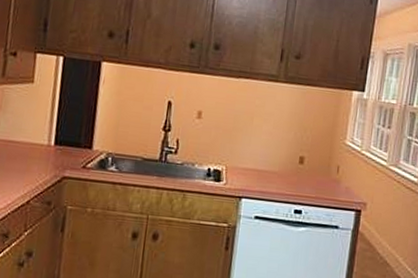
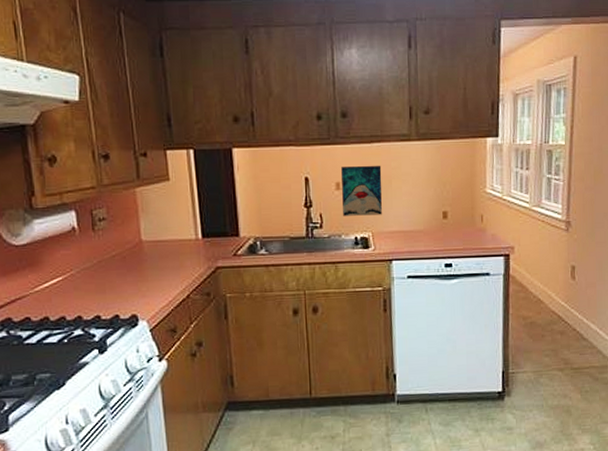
wall art: none [200,97,246,150] -> present [341,165,382,216]

